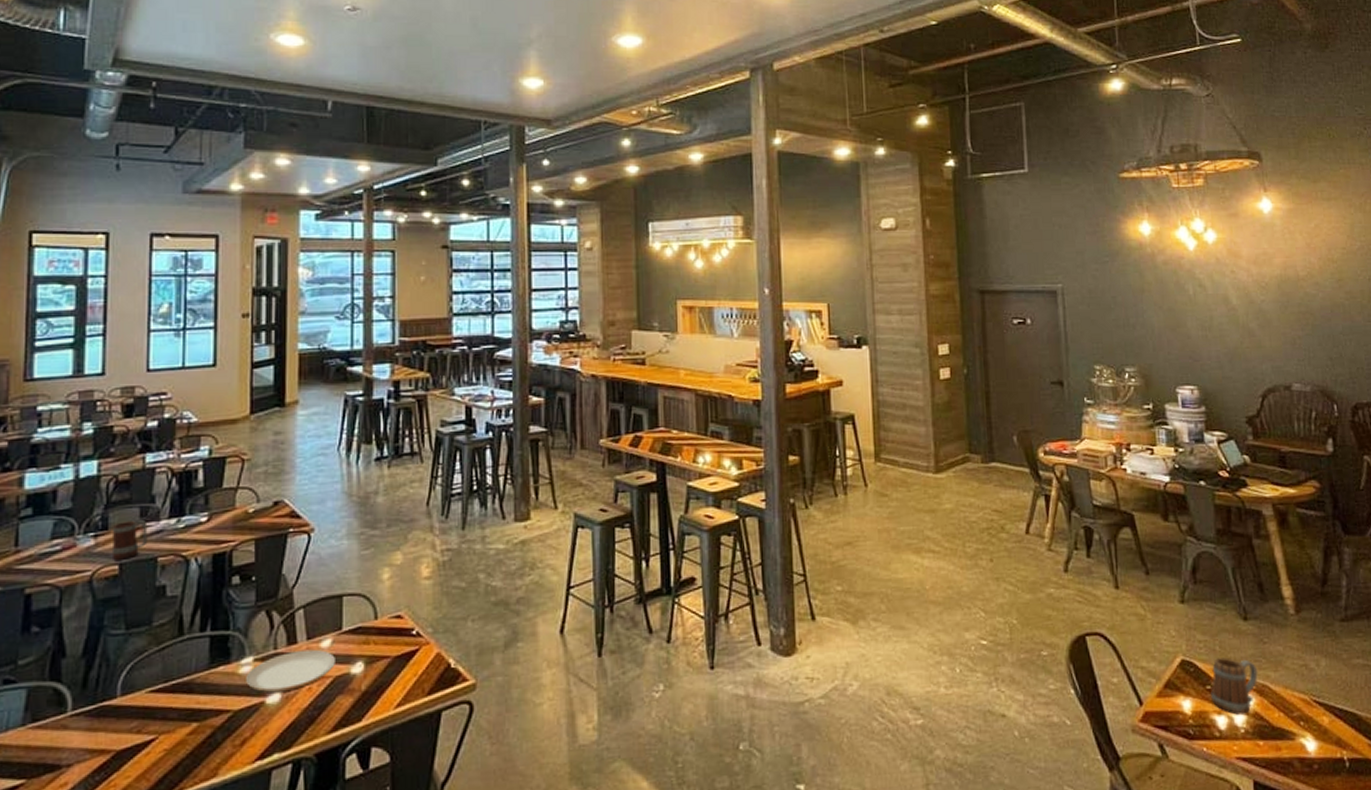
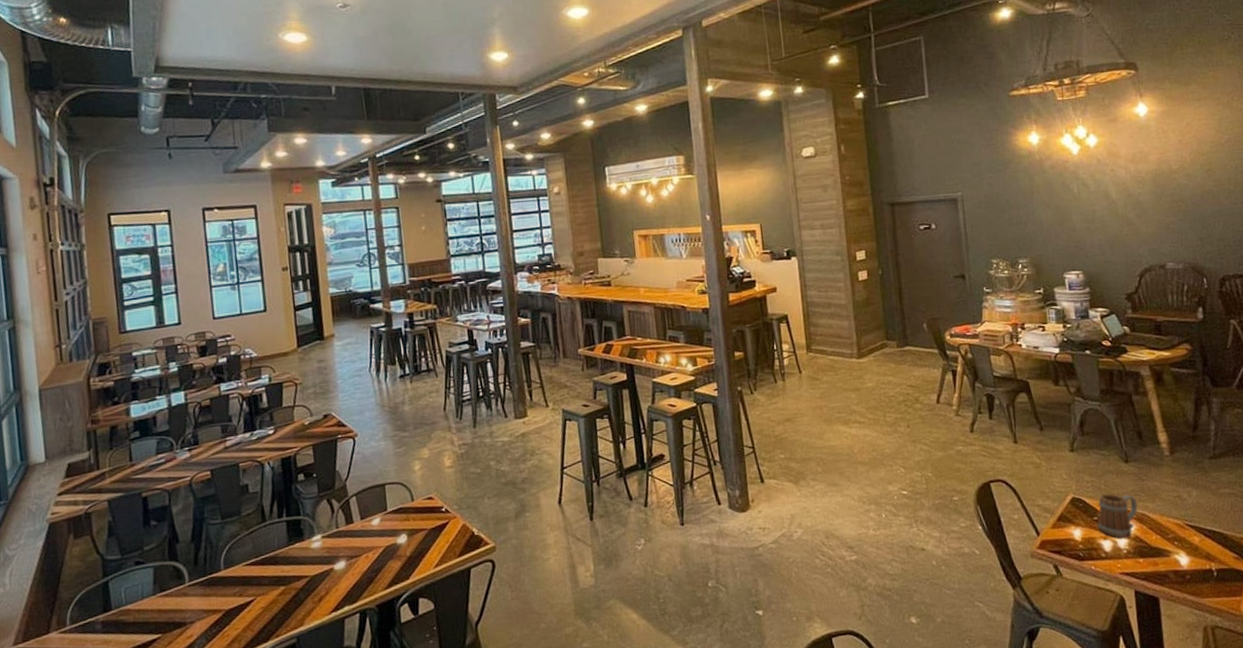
beer mug: present [111,521,148,562] -> none [201,436,230,469]
plate: present [246,649,335,693] -> none [317,526,385,561]

